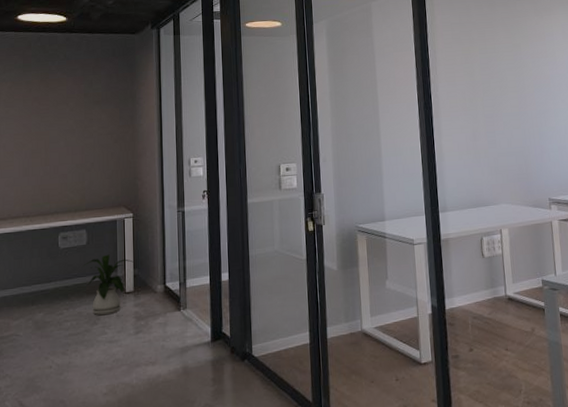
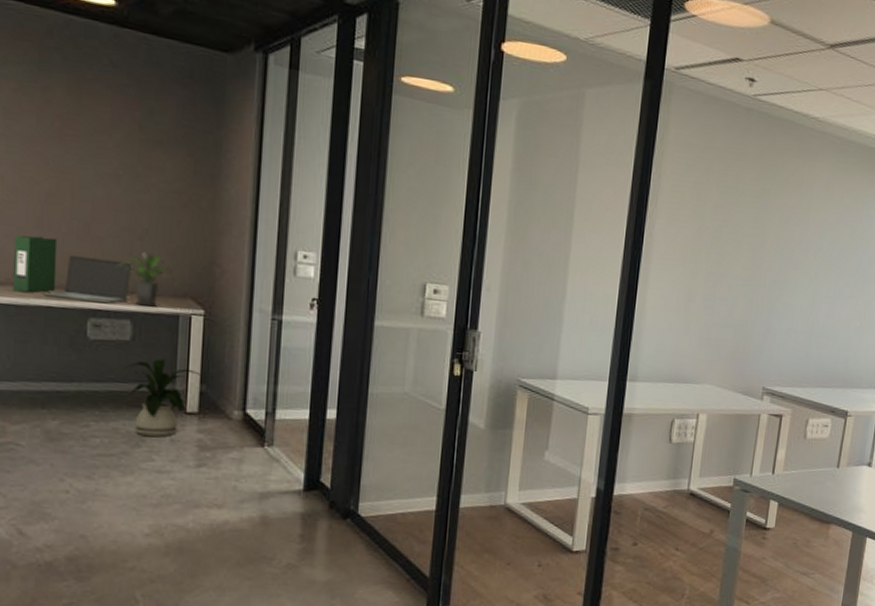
binder: none [12,180,38,223] -> present [14,235,58,293]
laptop: none [30,188,84,223] -> present [43,256,131,304]
potted plant: none [75,179,112,218] -> present [117,252,174,307]

